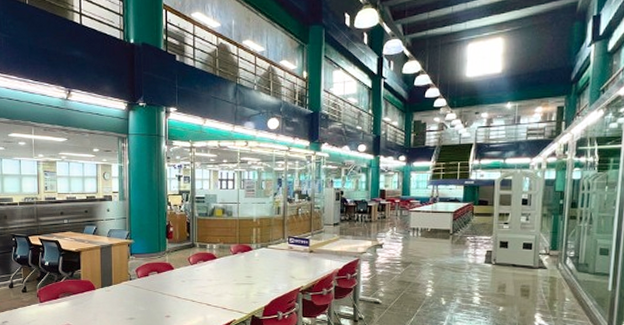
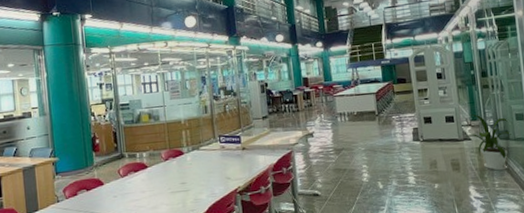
house plant: none [533,244,591,302] -> present [459,114,512,171]

